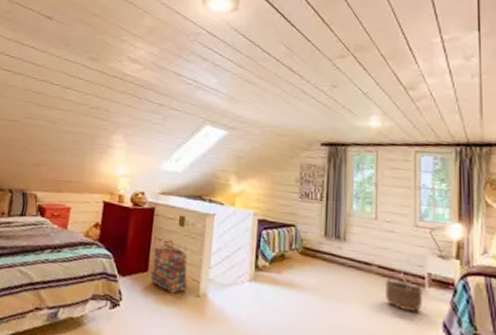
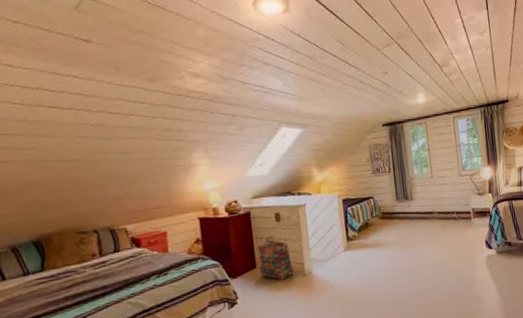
wicker basket: present [384,269,423,312] -> none [444,210,471,240]

